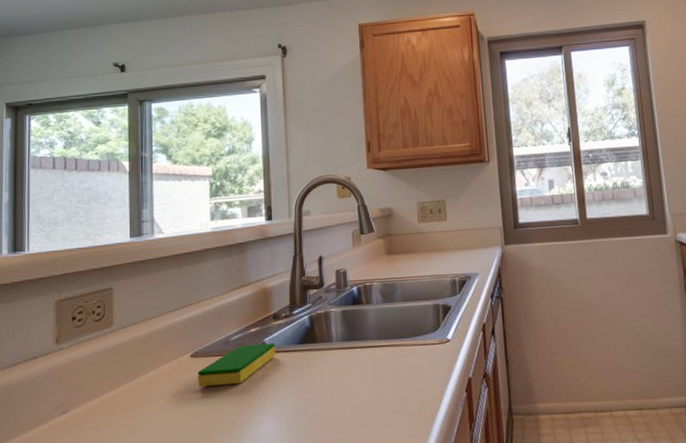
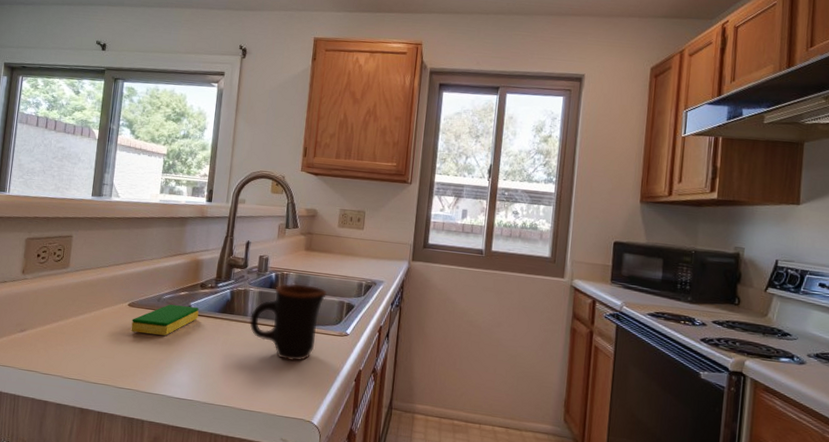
mug: none [336,292,418,384] -> present [249,283,327,362]

